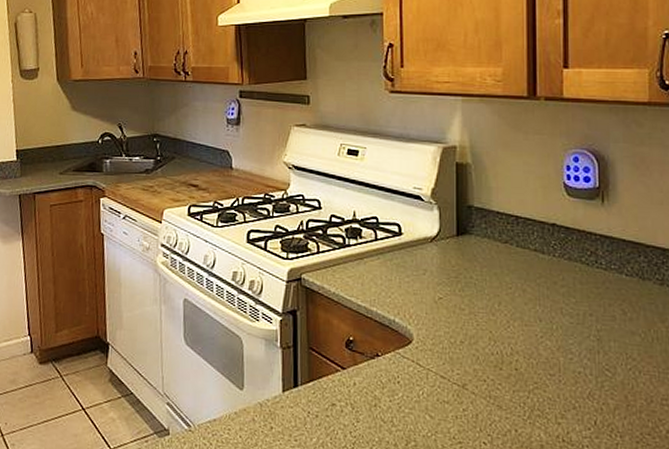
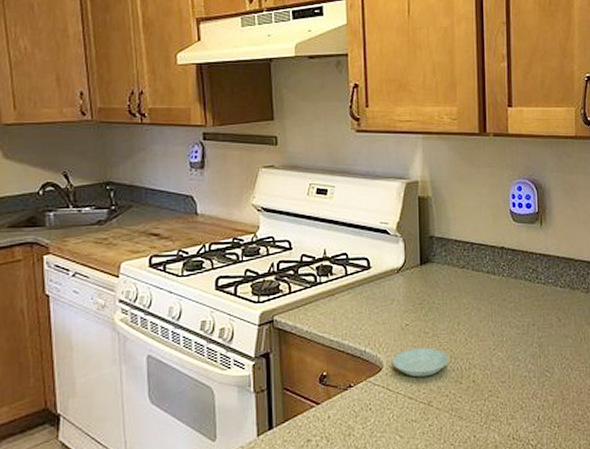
saucer: none [424,325,489,357] -> present [393,348,450,377]

